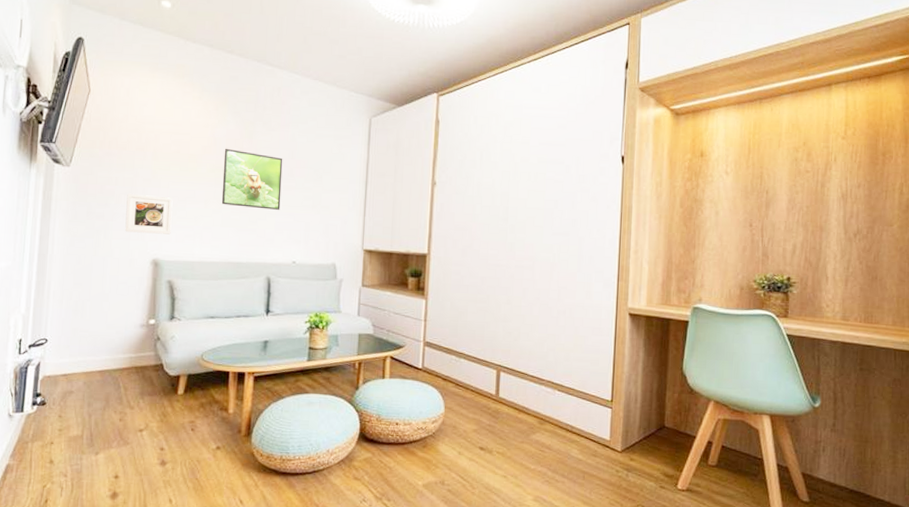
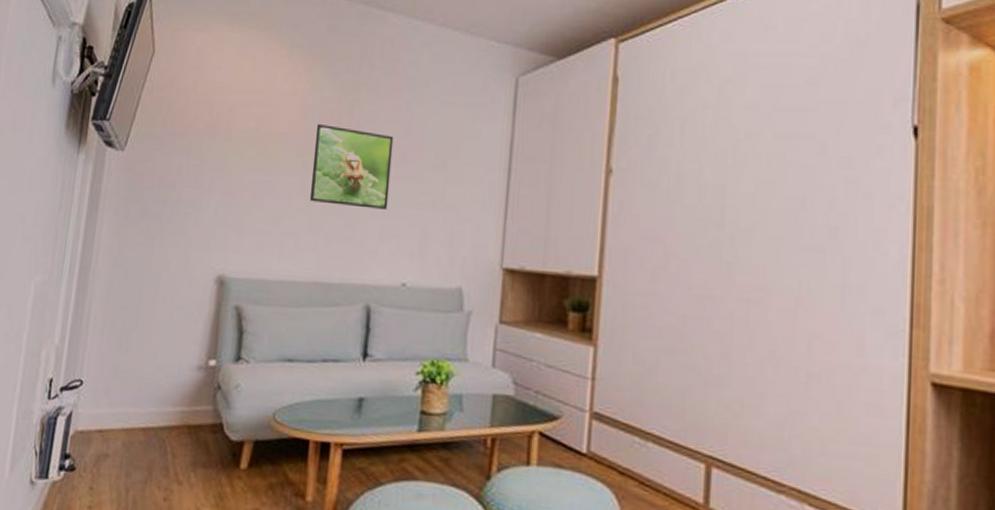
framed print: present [125,193,173,235] -> none [185,185,248,242]

